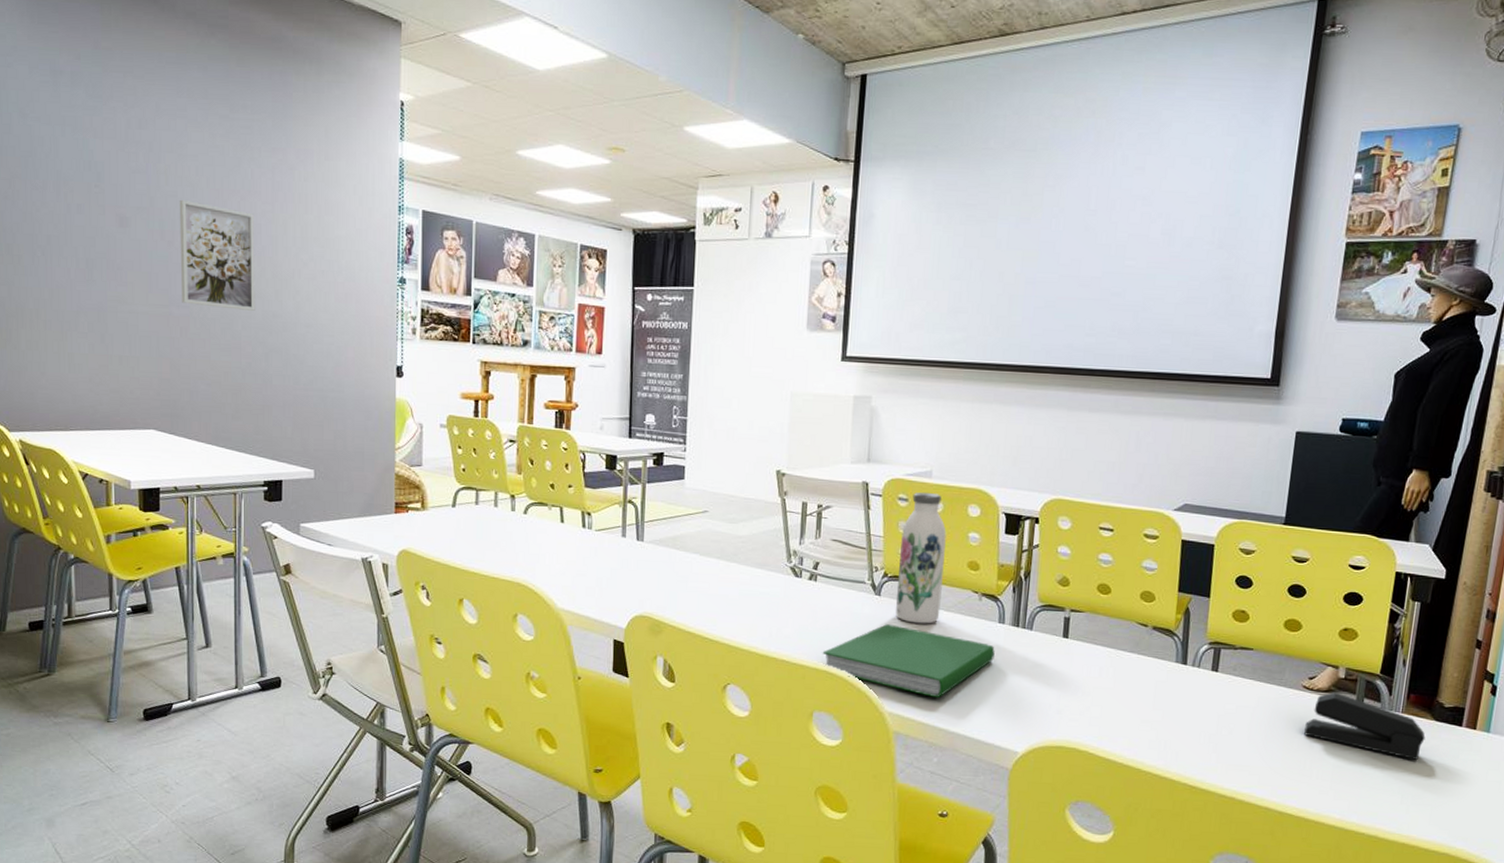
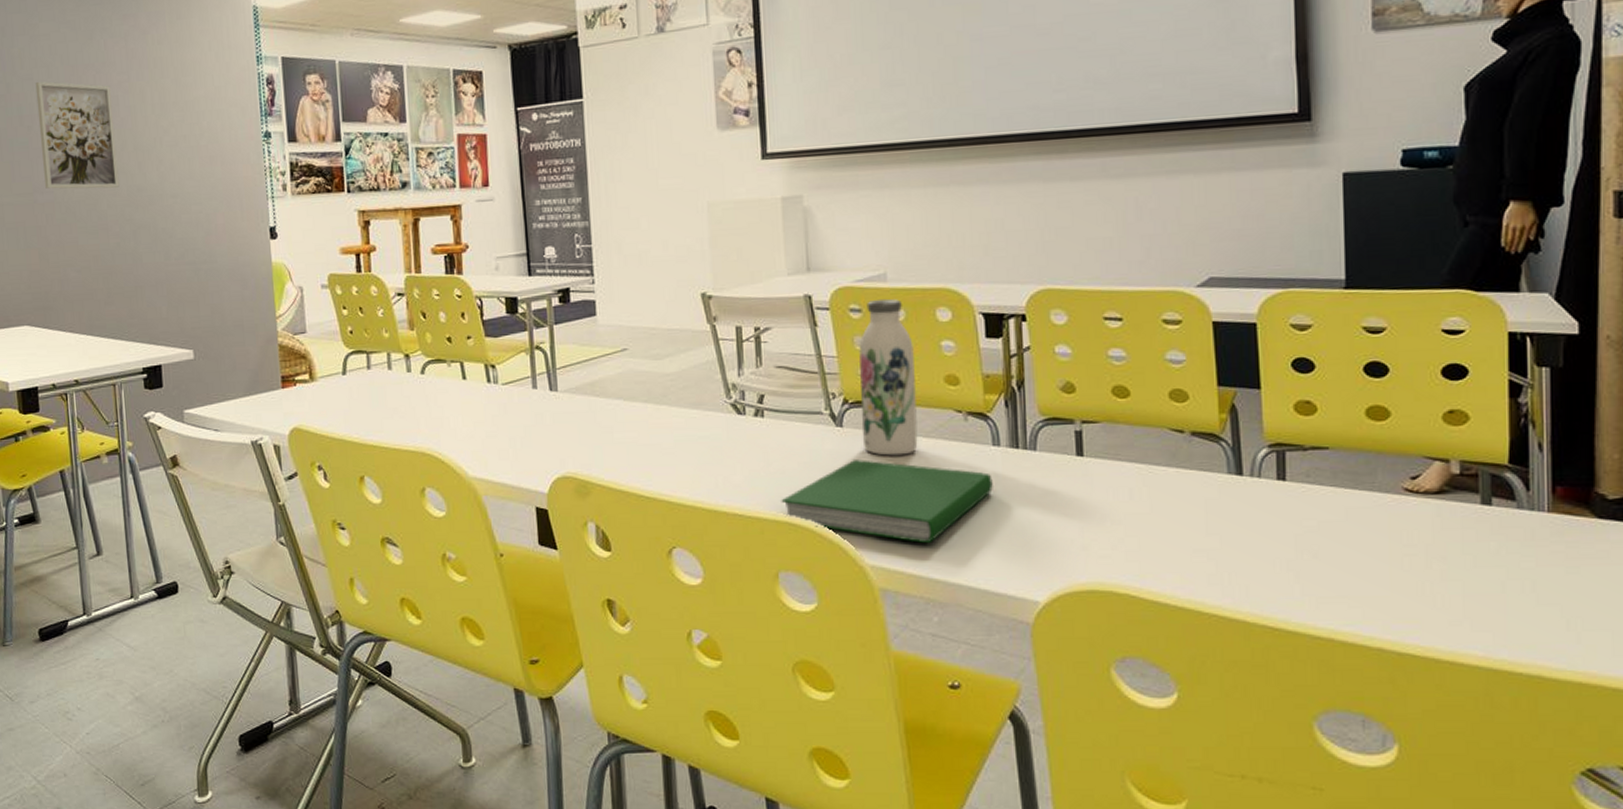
stapler: present [1304,692,1426,761] -> none [1415,493,1587,573]

